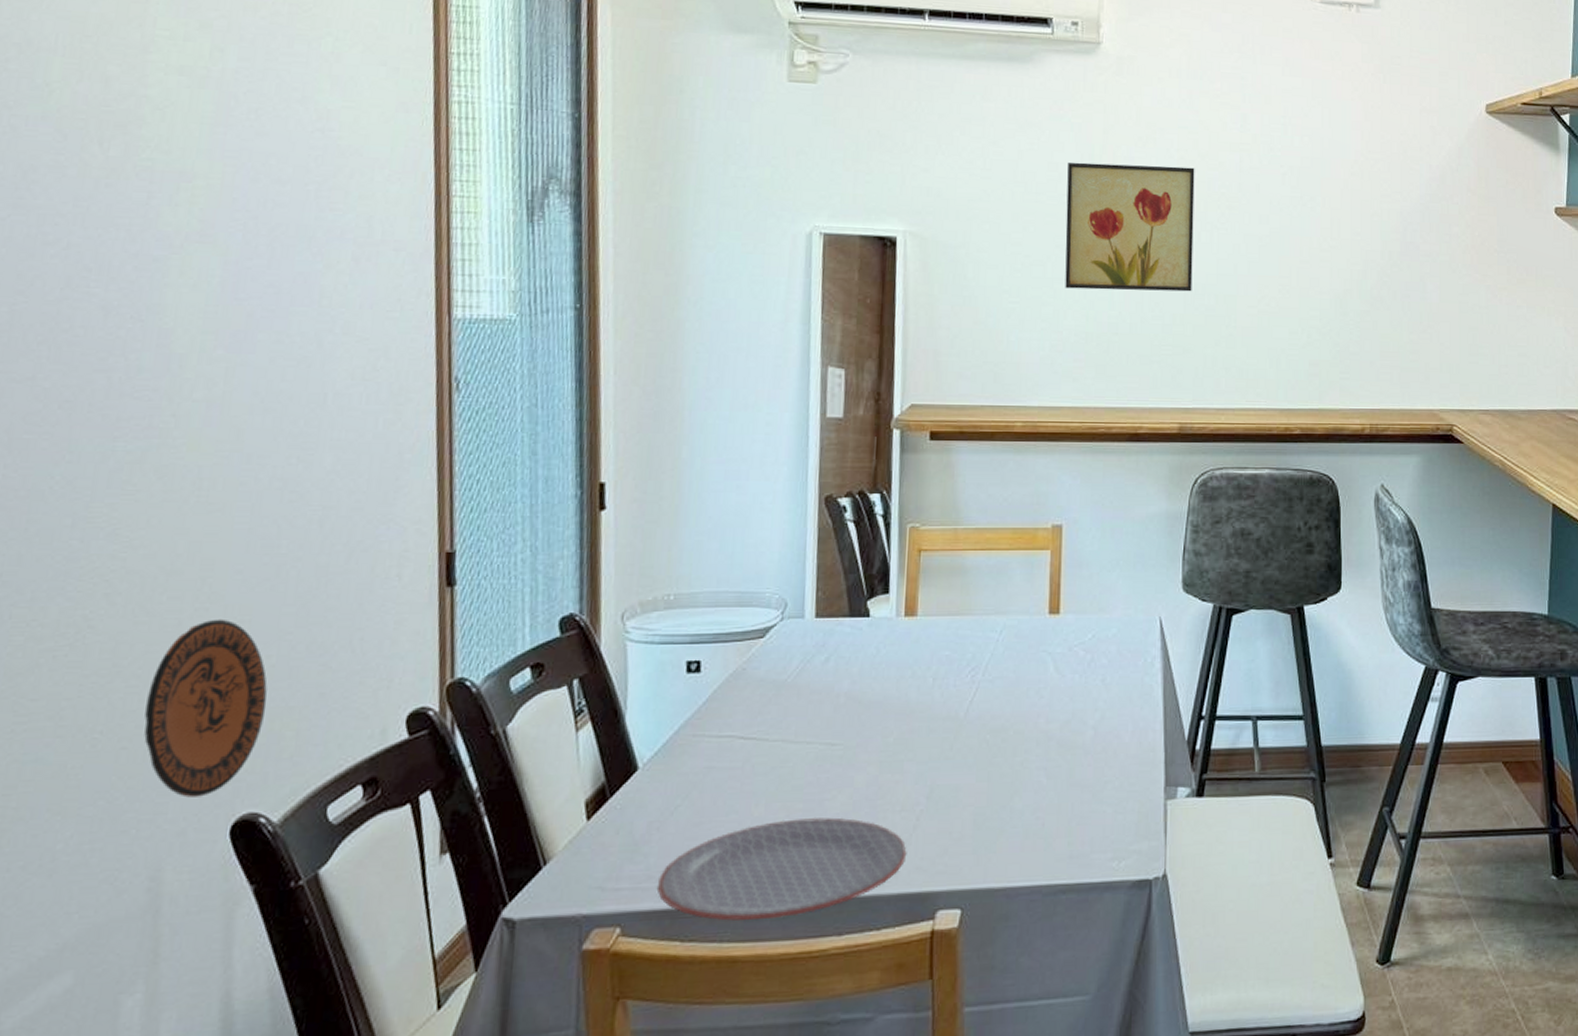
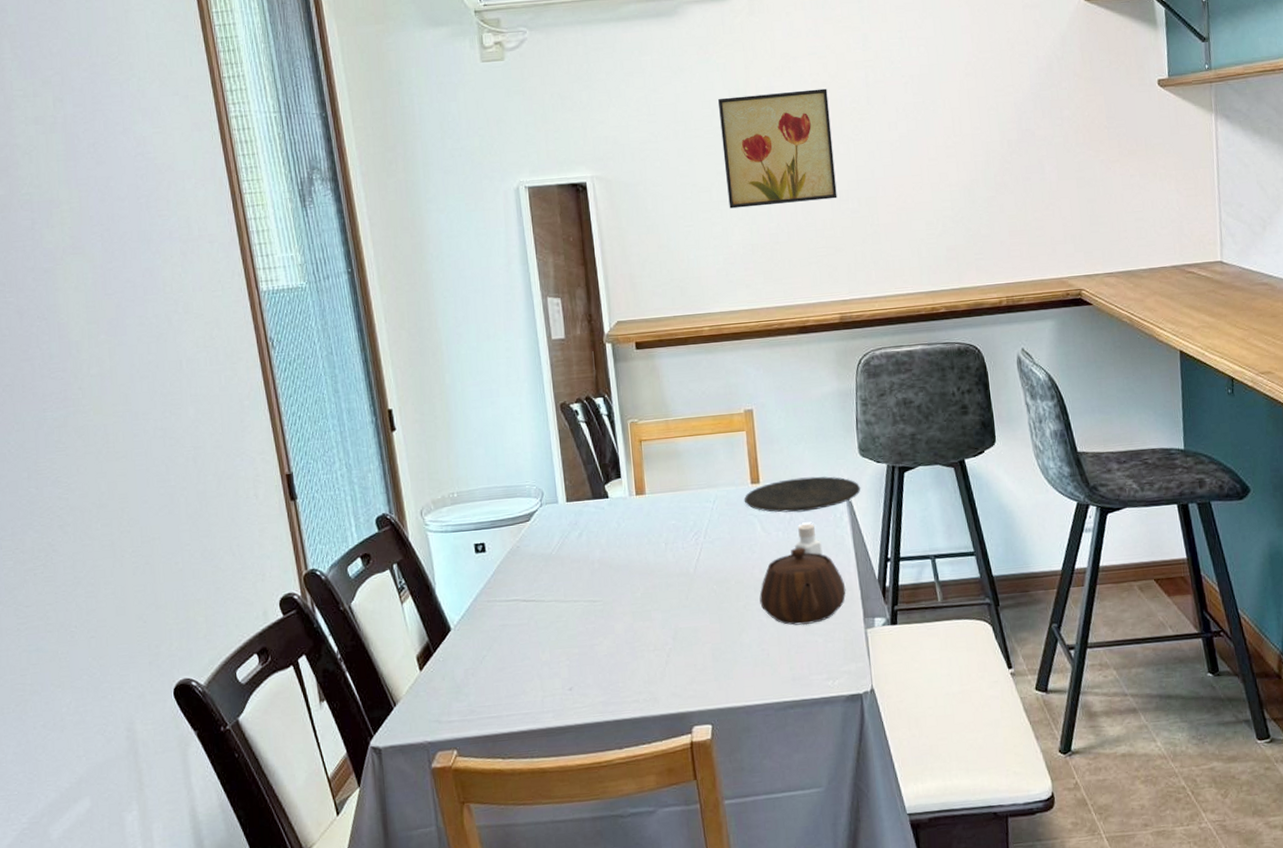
decorative plate: present [144,619,268,798] -> none [101,538,182,670]
plate: present [656,817,907,921] -> none [478,658,664,741]
plate: none [1037,611,1180,653] -> present [744,476,861,513]
teapot: none [1041,695,1148,791] -> present [759,547,846,626]
pepper shaker: none [1093,667,1125,706] -> present [795,523,823,555]

